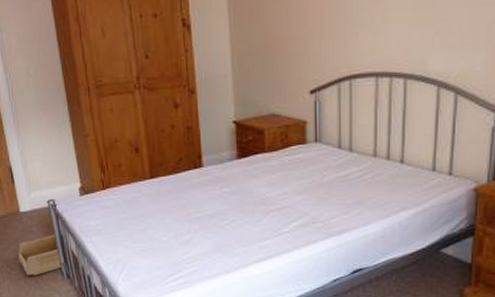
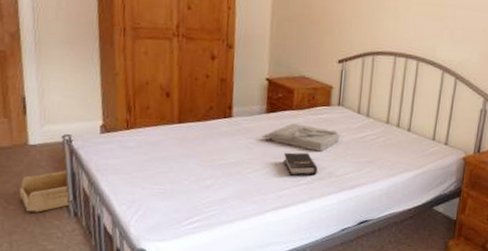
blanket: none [235,167,322,196] -> present [261,123,341,152]
hardback book: none [261,199,299,224] -> present [284,152,318,176]

